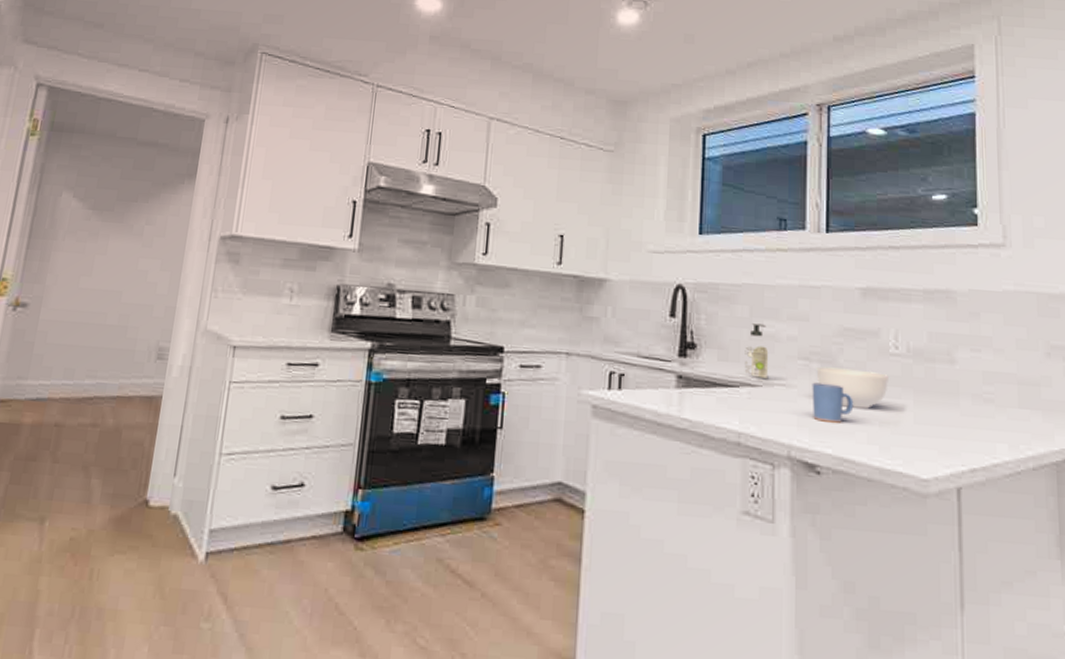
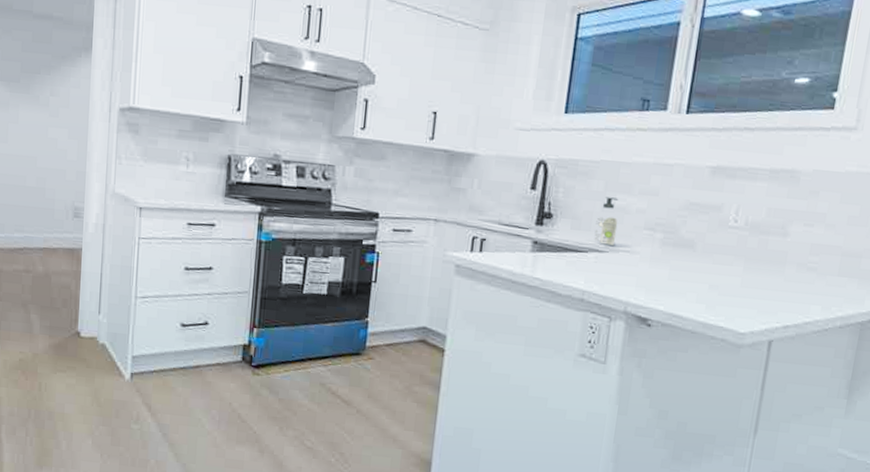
mug: present [812,382,854,423] -> none [651,250,689,285]
bowl: present [816,366,888,409] -> none [659,236,724,274]

